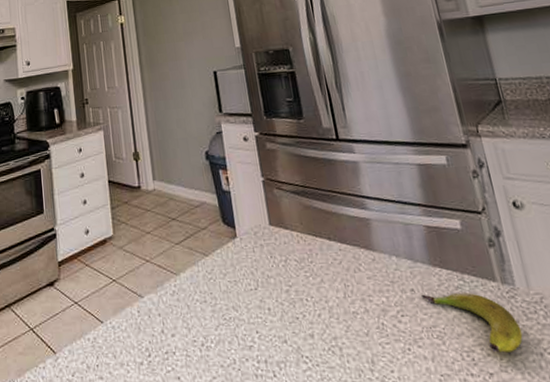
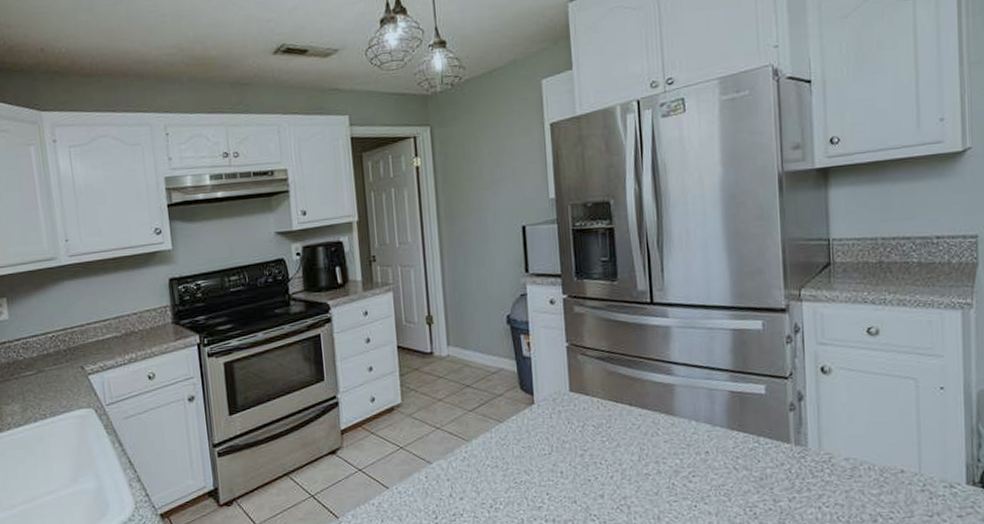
banana: present [421,292,523,353] -> none [715,453,806,507]

